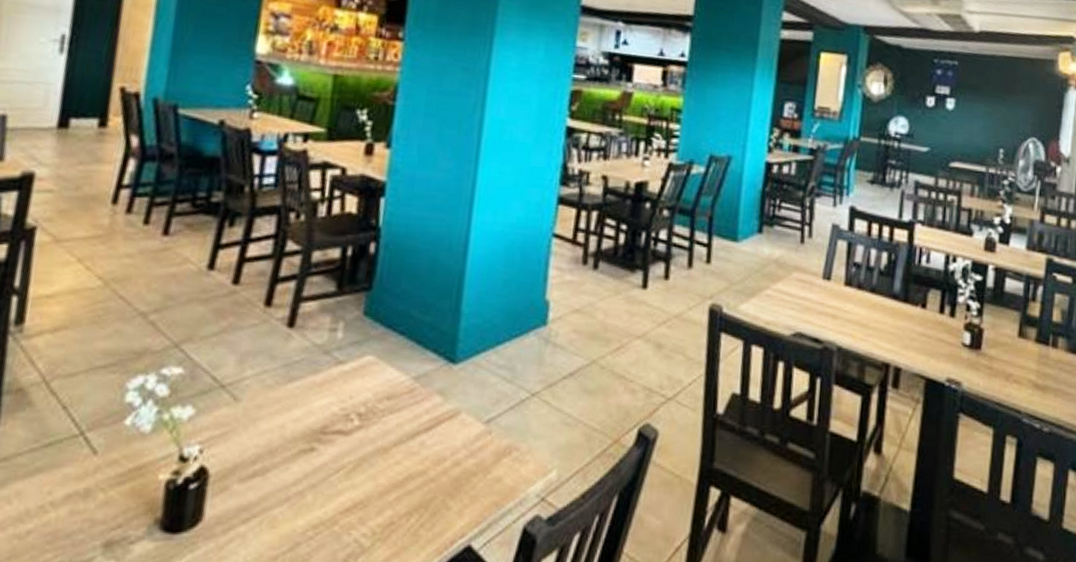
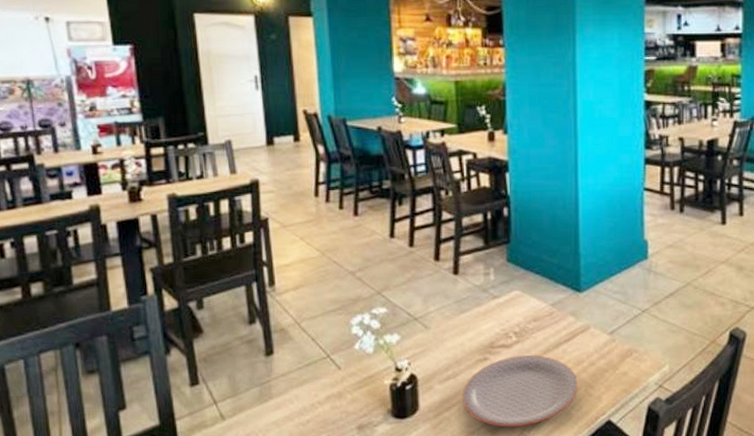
plate: none [268,446,434,552] -> present [462,354,578,428]

